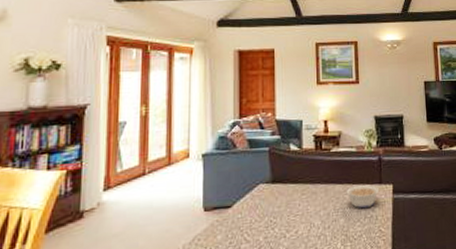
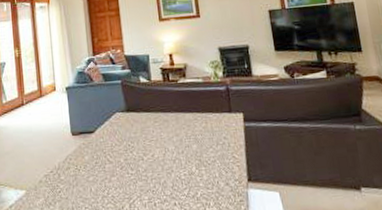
legume: present [345,184,380,208] -> none [195,113,230,135]

